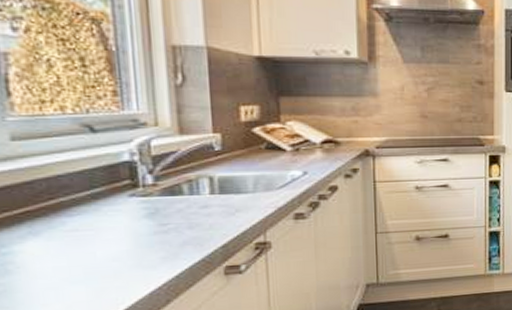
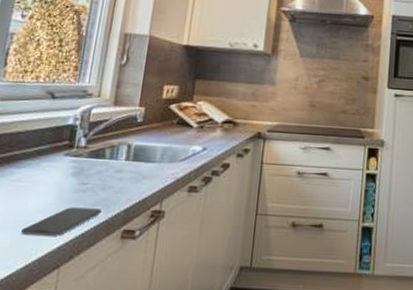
smartphone: none [97,248,194,286] -> present [21,207,102,236]

